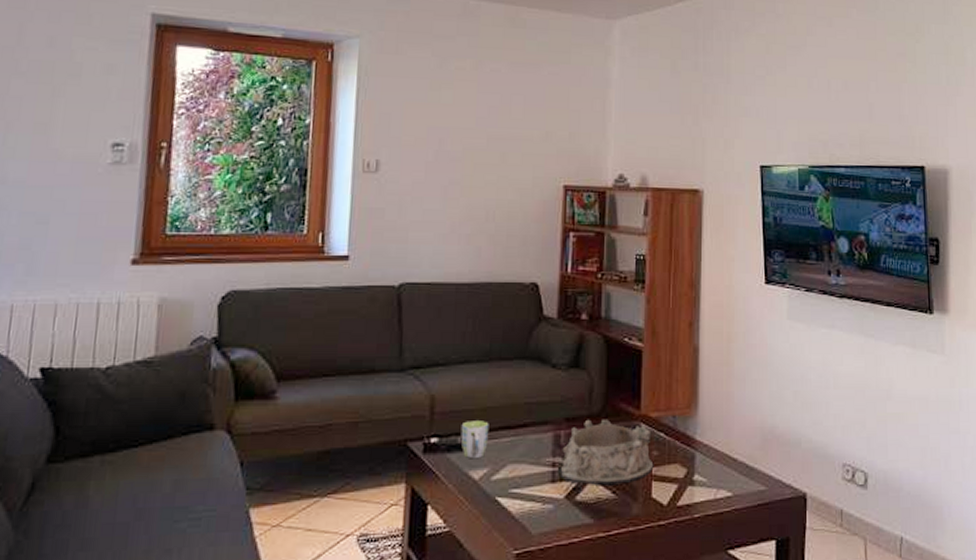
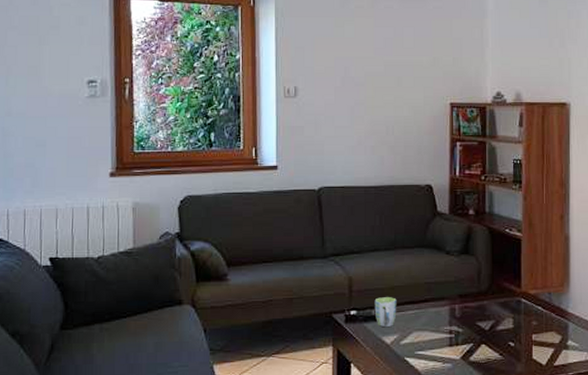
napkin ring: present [560,419,654,486] -> none [456,295,534,349]

